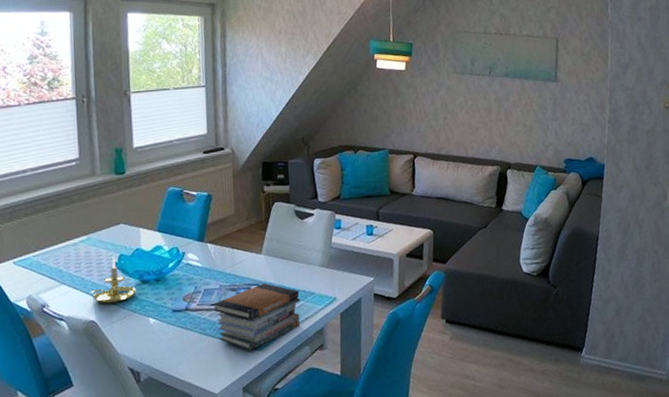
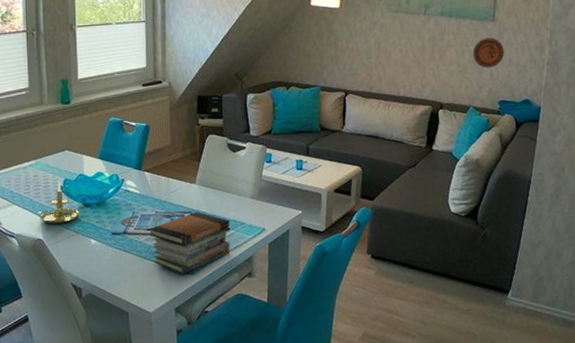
decorative plate: none [537,98,568,128] -> present [473,38,505,68]

